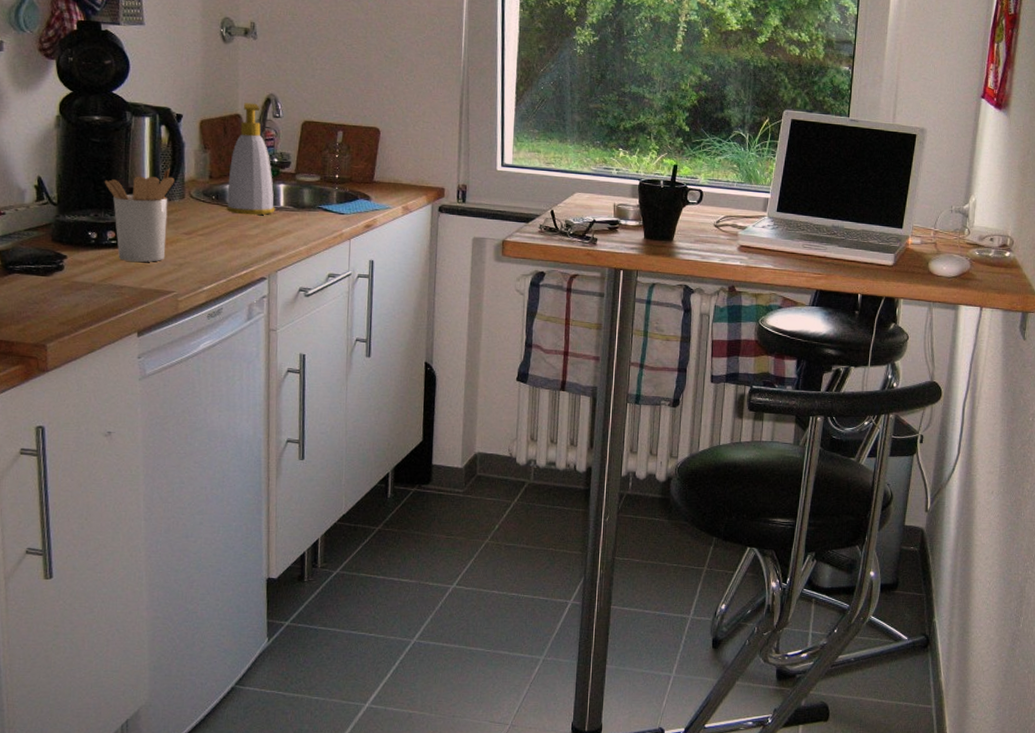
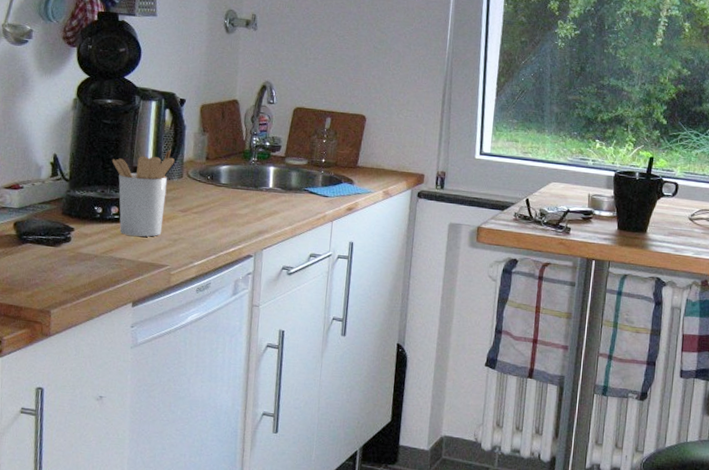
soap bottle: present [226,102,275,215] -> none [220,89,265,196]

